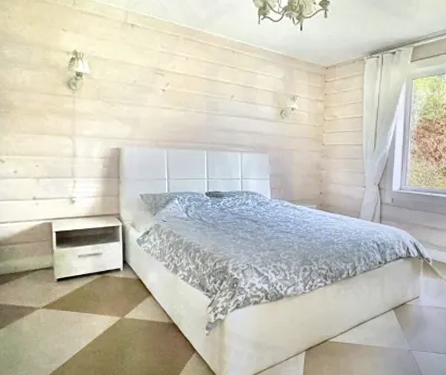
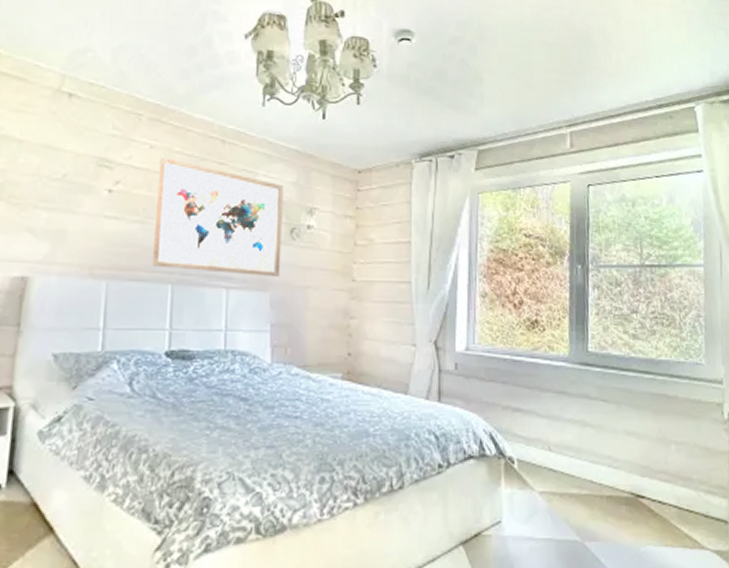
wall art: none [192,66,275,143] -> present [151,157,283,276]

